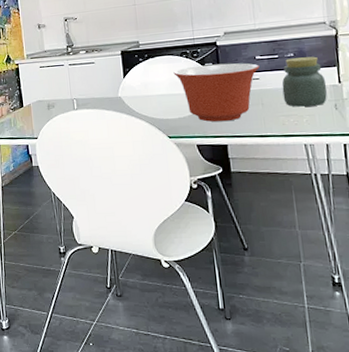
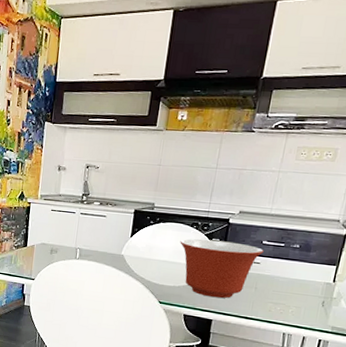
jar: present [281,56,327,107] -> none [277,249,322,300]

